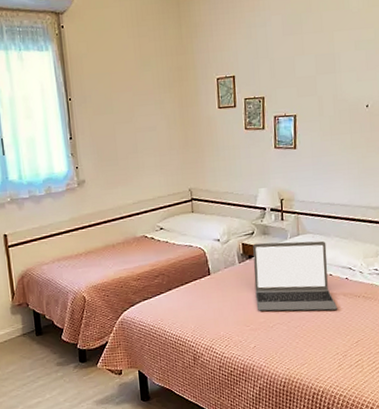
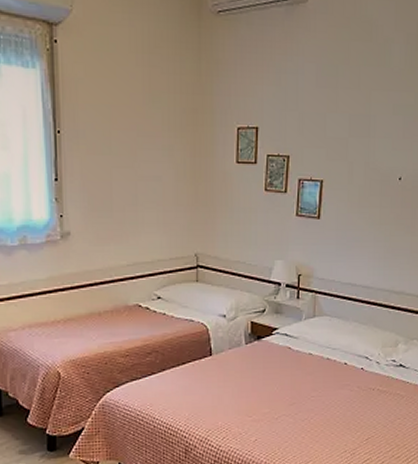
laptop: present [253,241,338,311] -> none [261,322,350,403]

